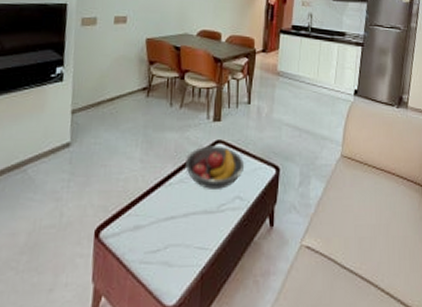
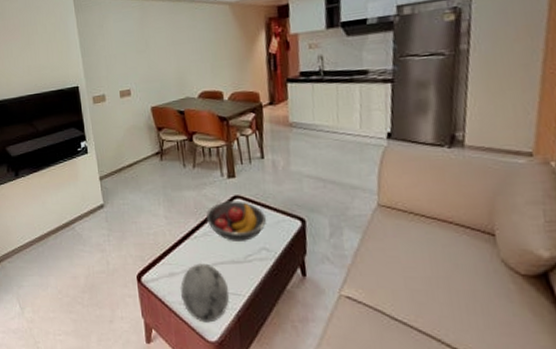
decorative orb: none [143,214,197,284] -> present [180,263,230,323]

